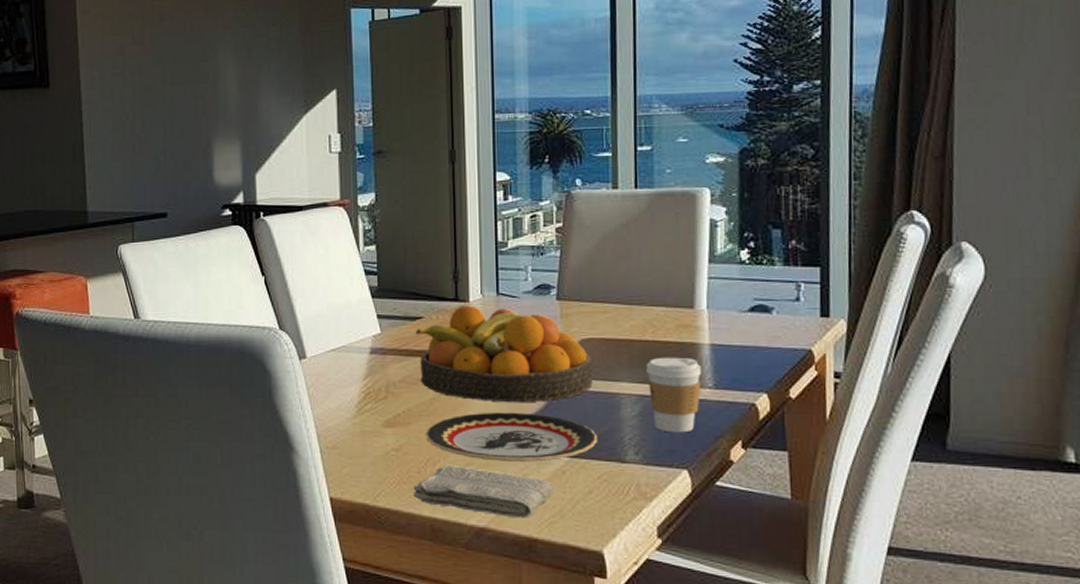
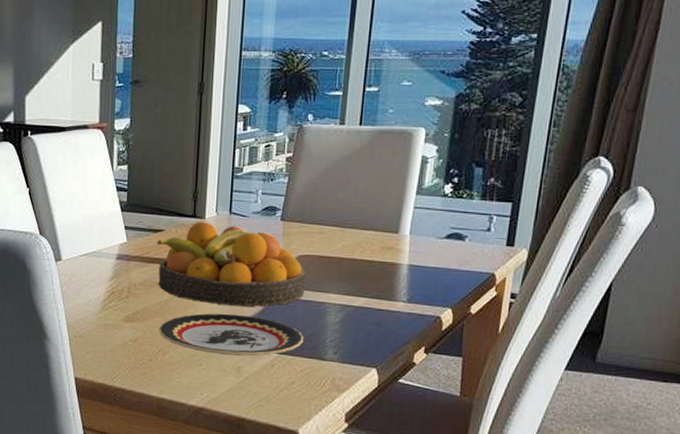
washcloth: present [413,464,554,519] -> none [145,355,263,402]
coffee cup: present [646,357,702,433] -> none [351,273,398,338]

